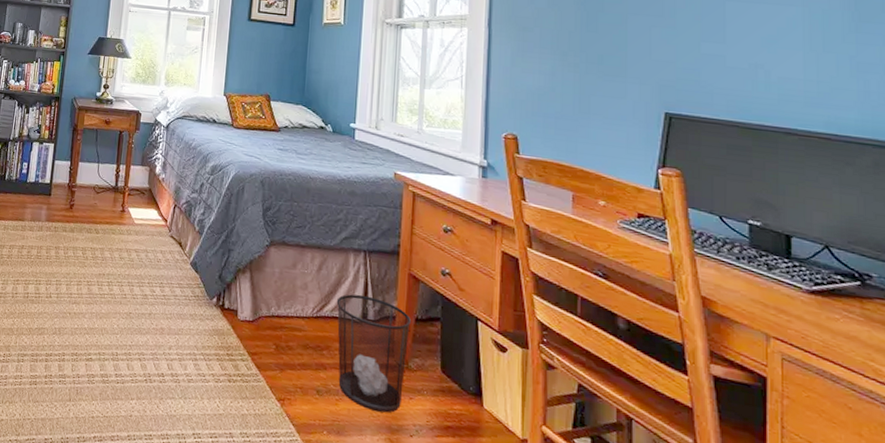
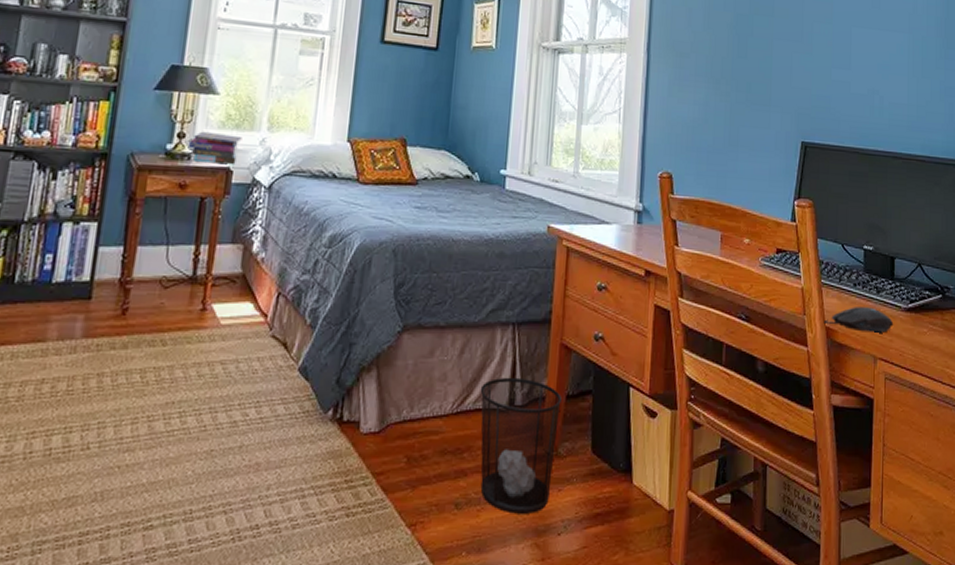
books: none [111,84,147,109] -> present [189,131,242,165]
computer mouse: none [698,280,792,312] -> present [823,307,894,333]

